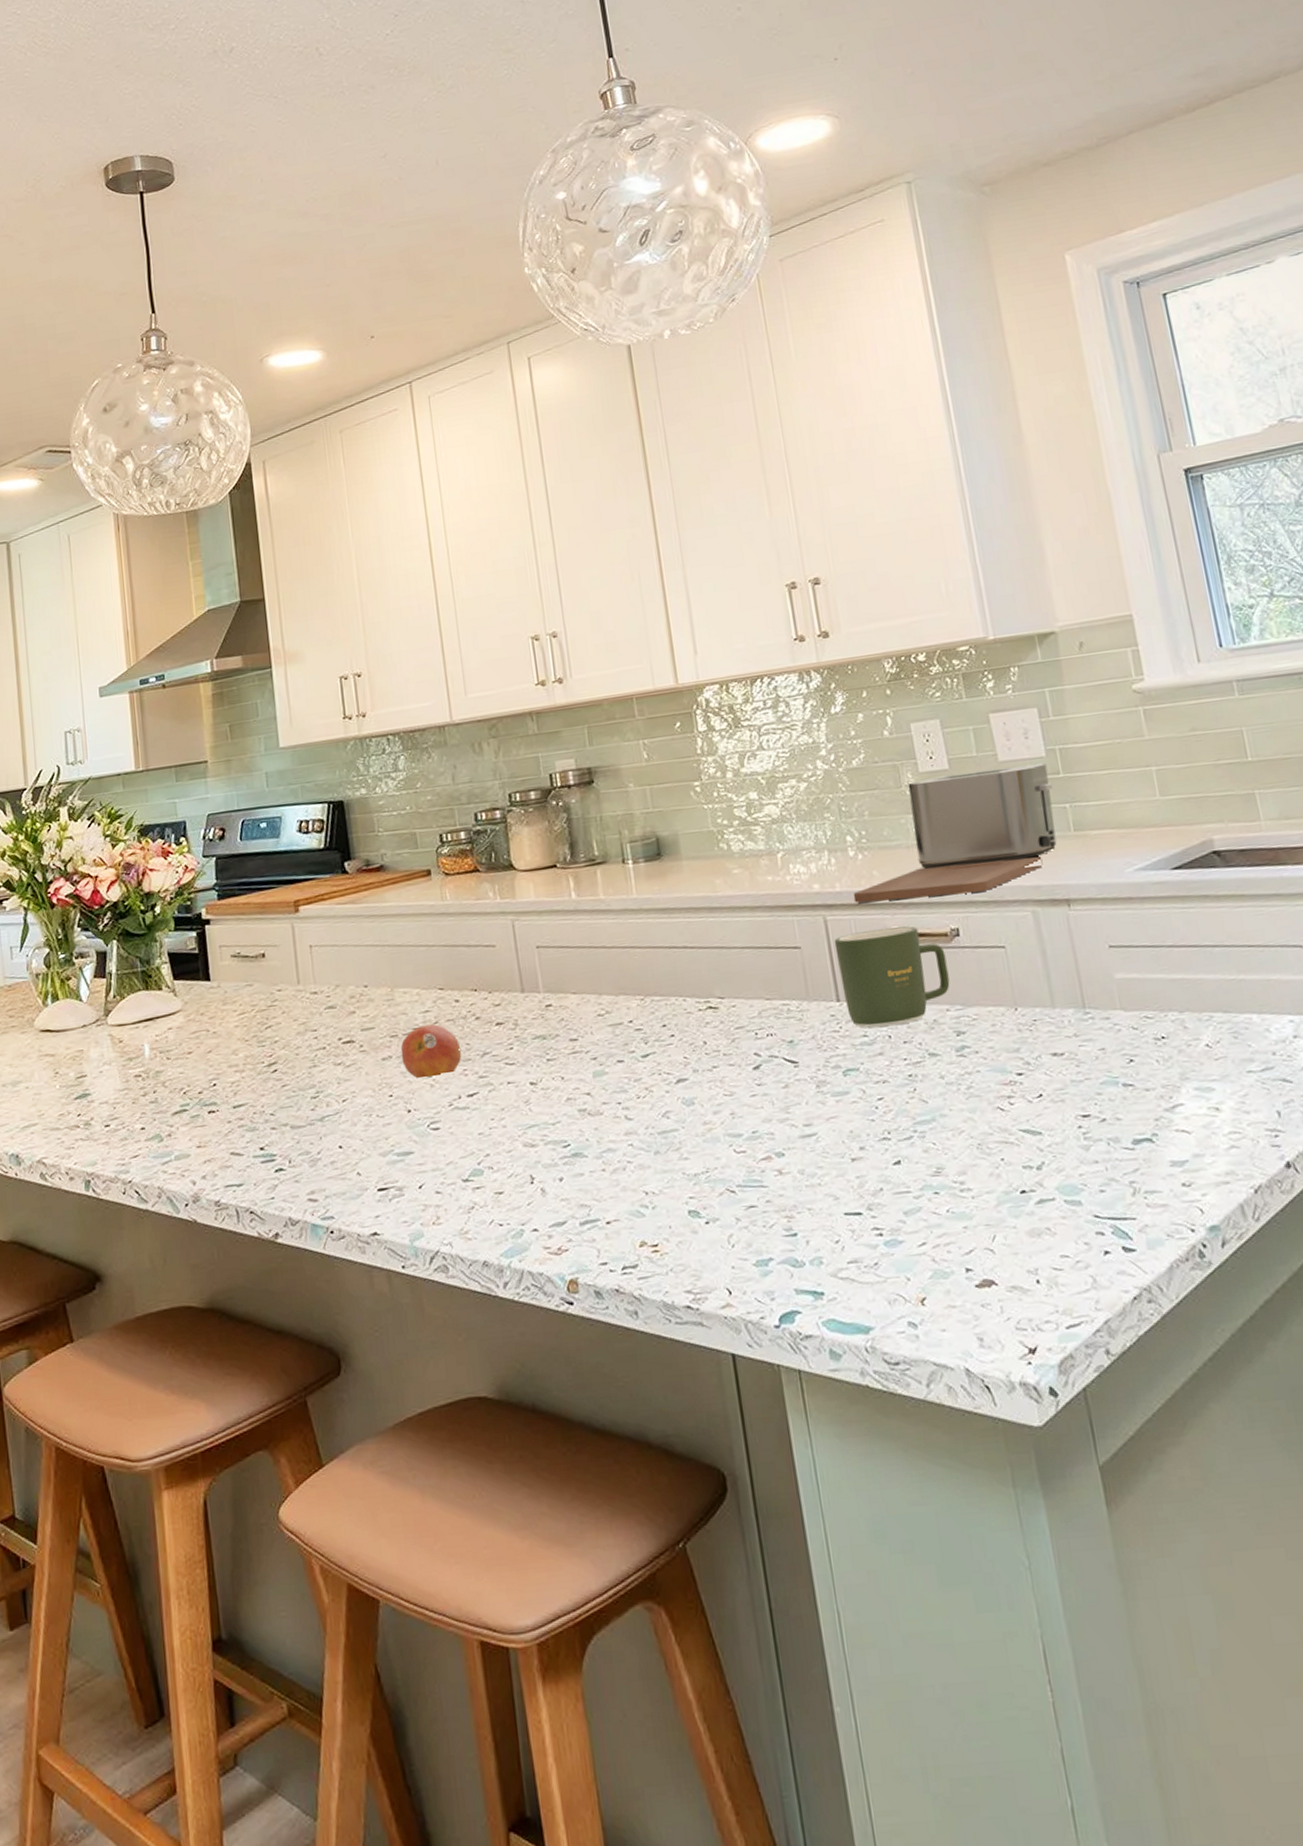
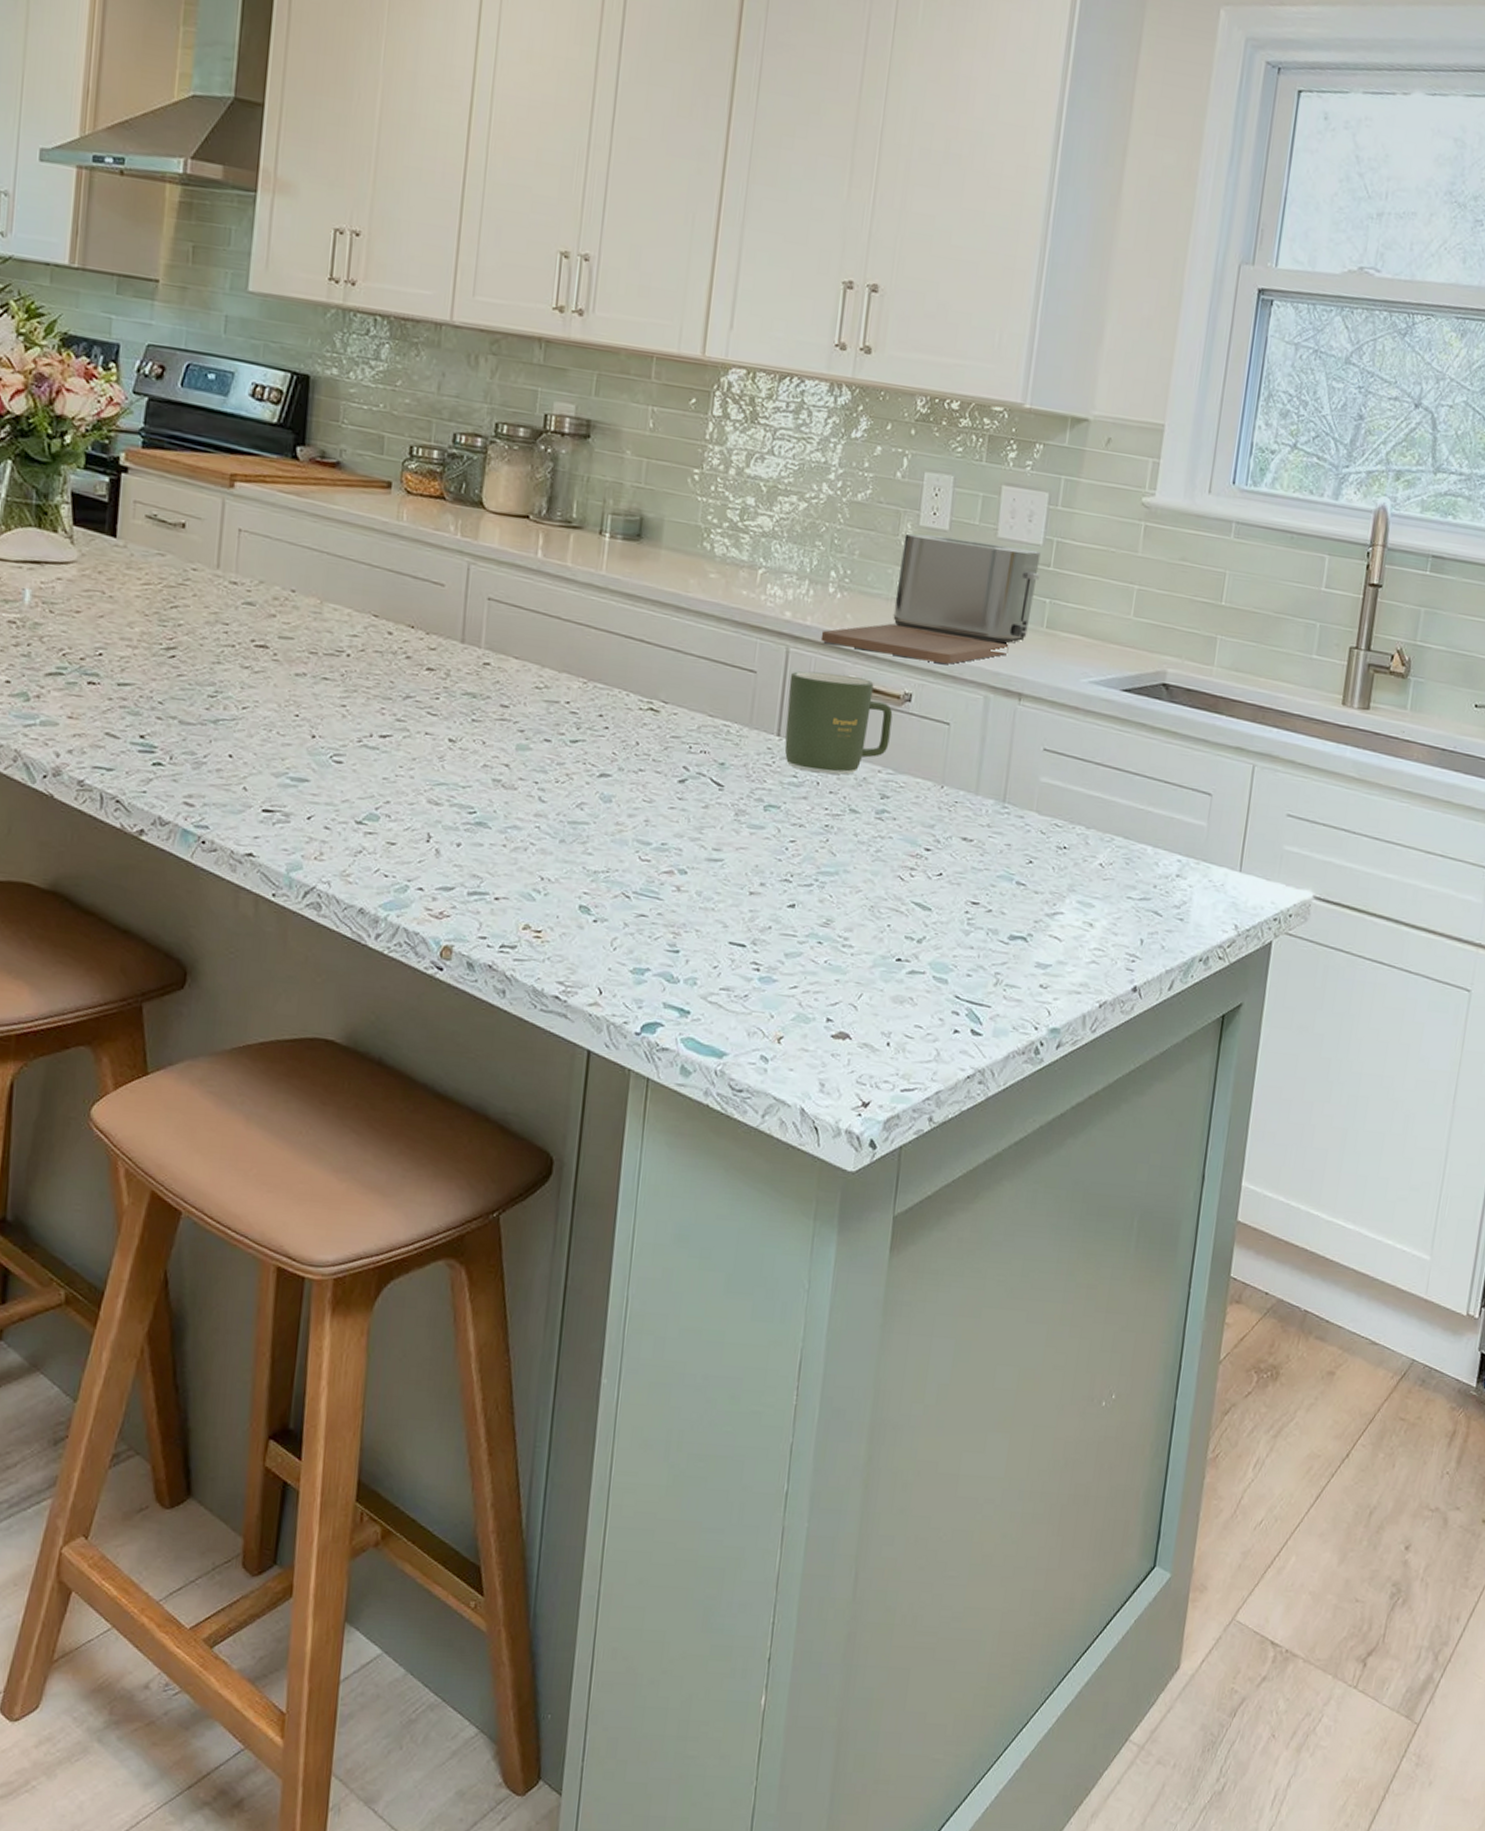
fruit: present [400,1024,462,1080] -> none [316,649,384,710]

